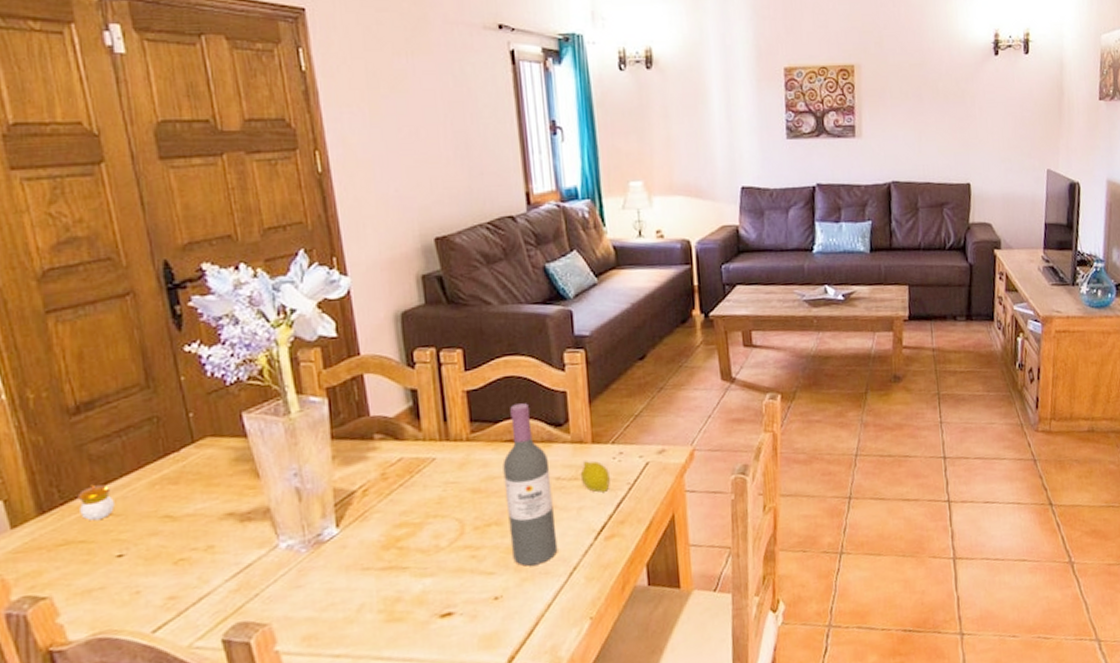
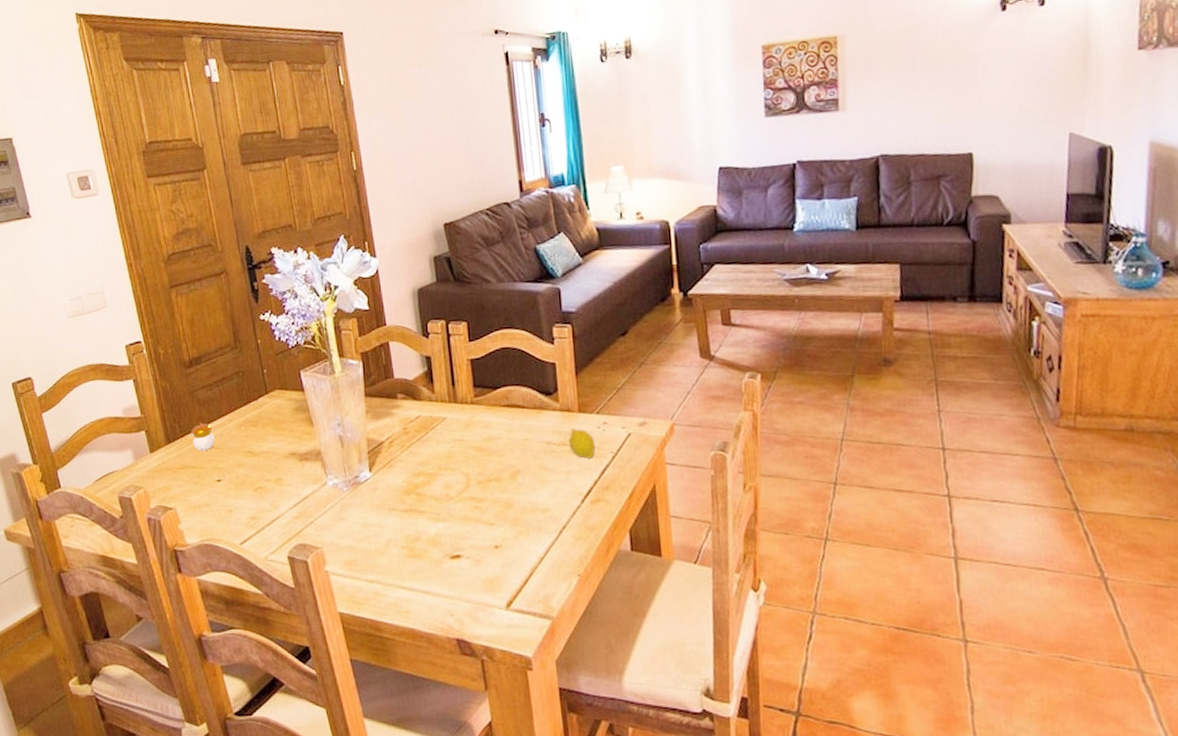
wine bottle: present [503,403,558,566] -> none [501,372,549,521]

